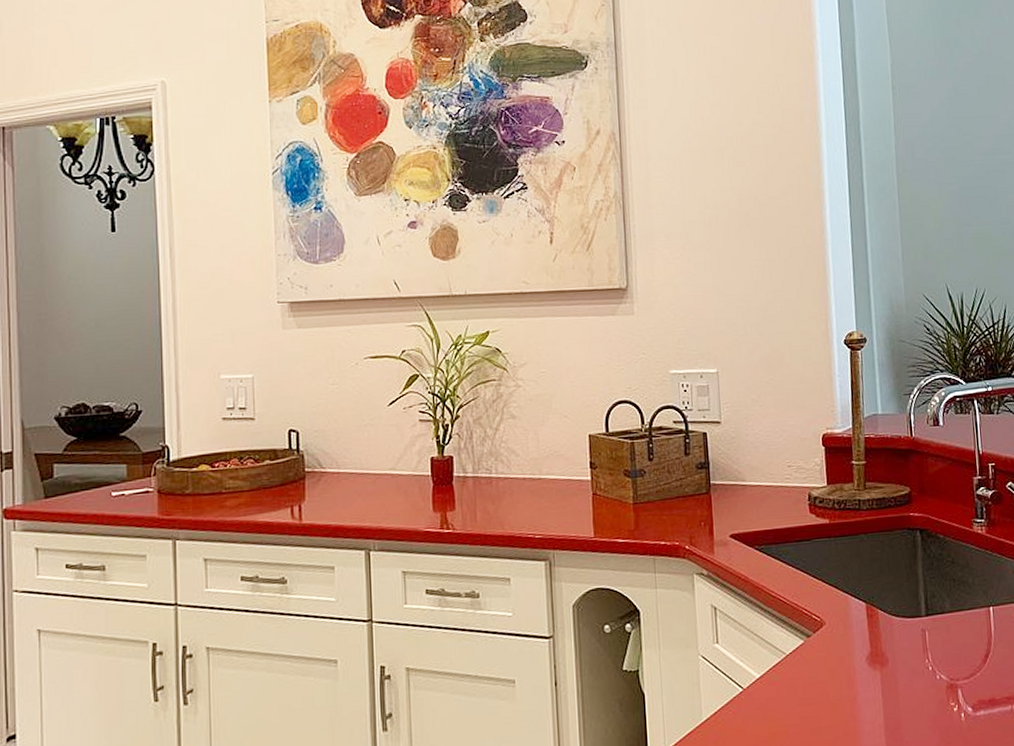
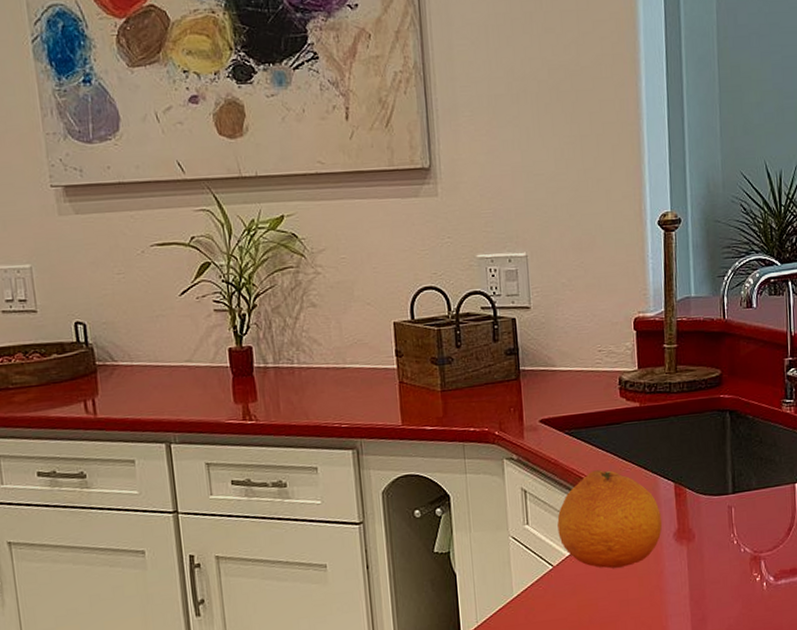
fruit: none [747,587,854,693] -> present [557,470,662,568]

